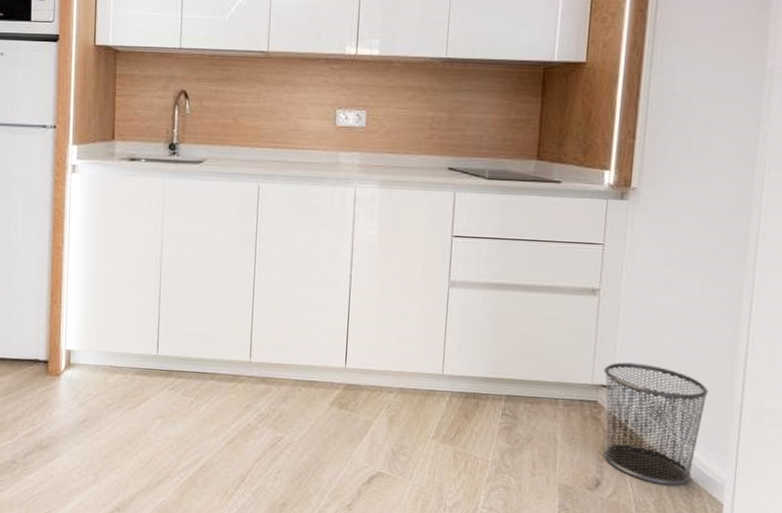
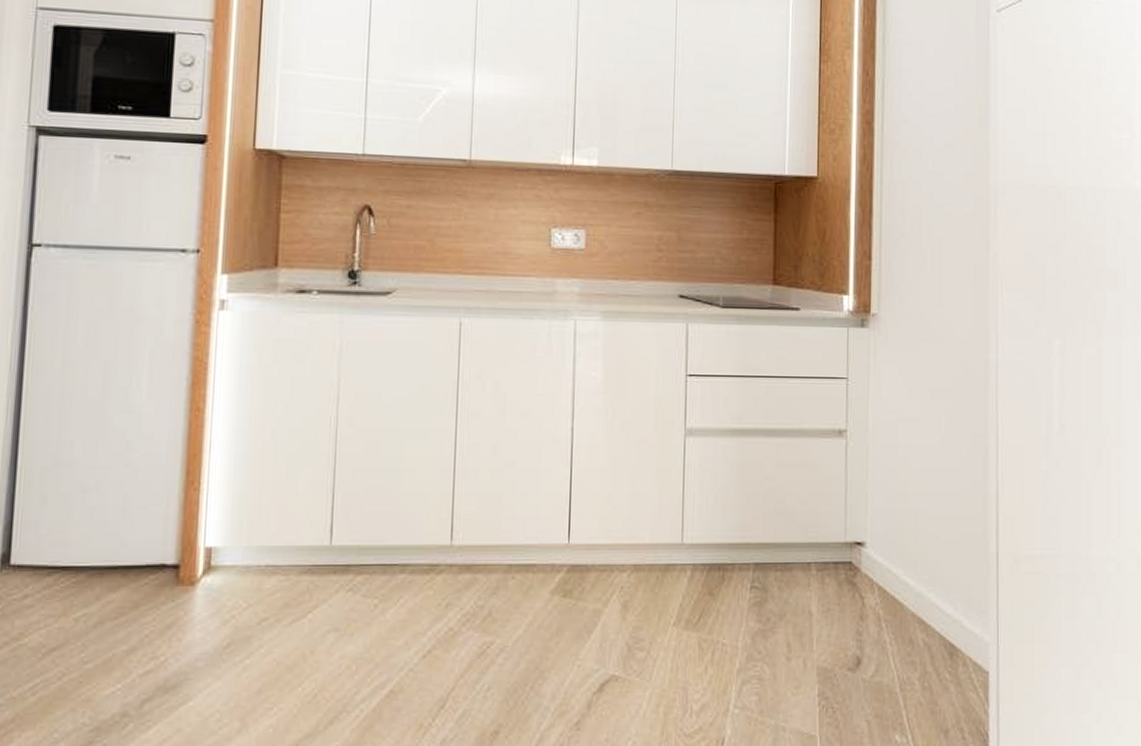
waste bin: present [603,362,708,486] -> none [856,514,963,656]

